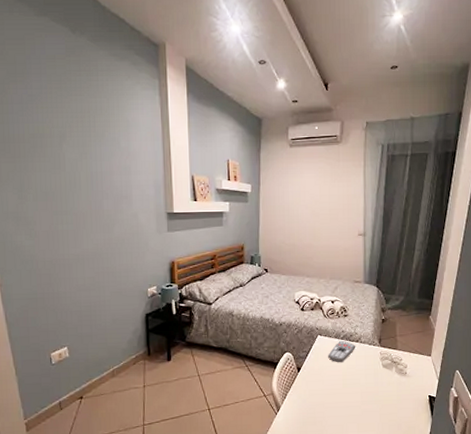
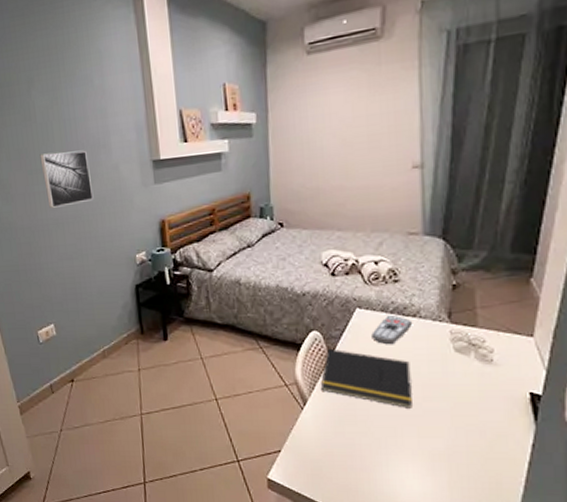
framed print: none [66,198,114,245] -> present [39,150,94,208]
notepad: none [290,366,354,410] -> present [320,348,412,408]

